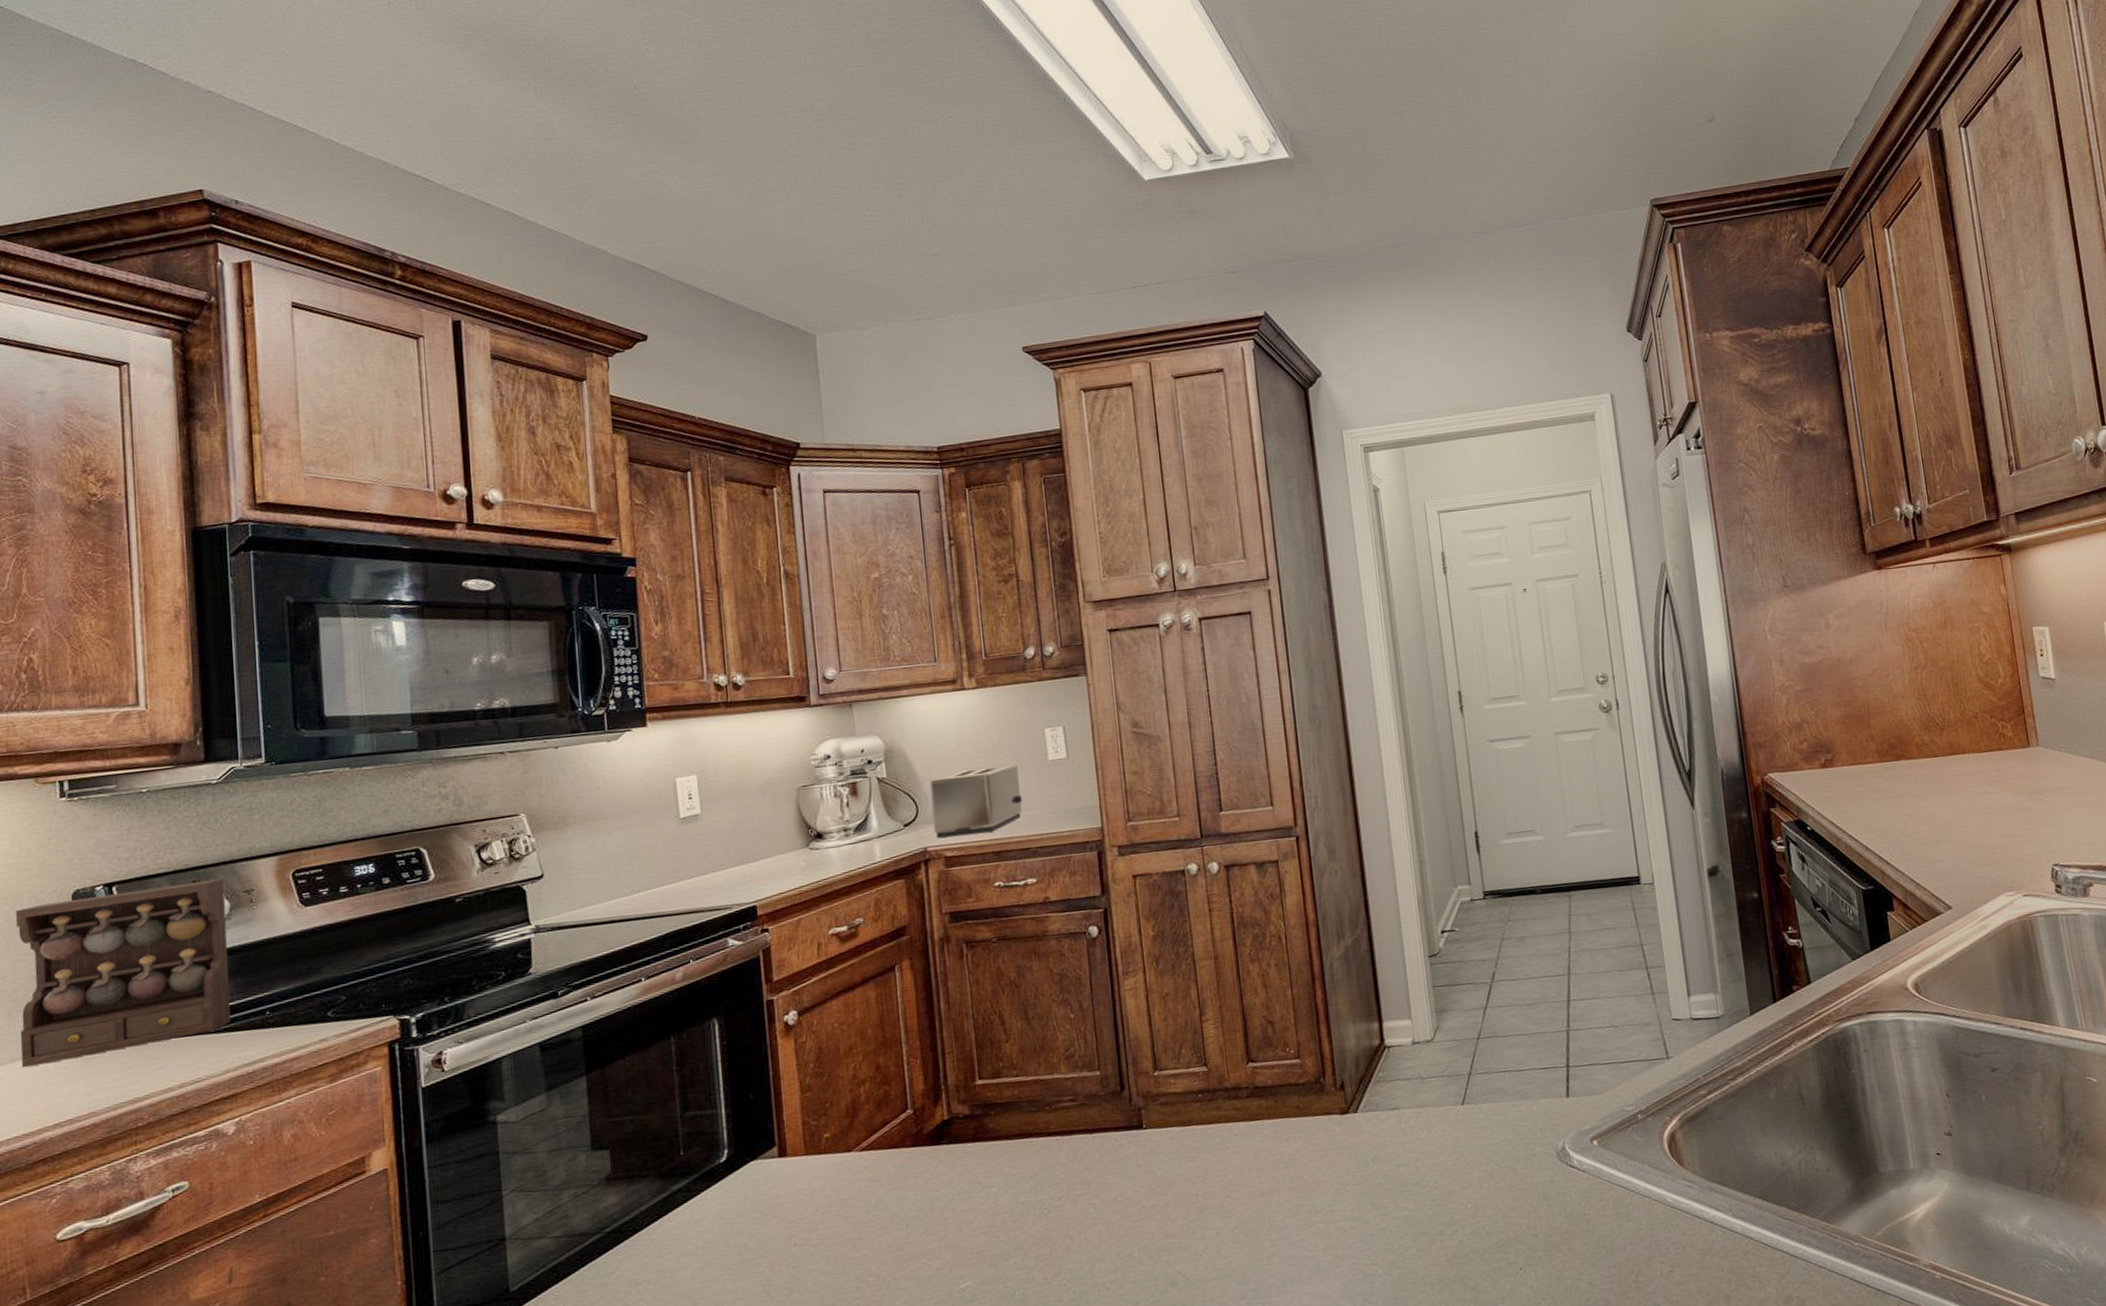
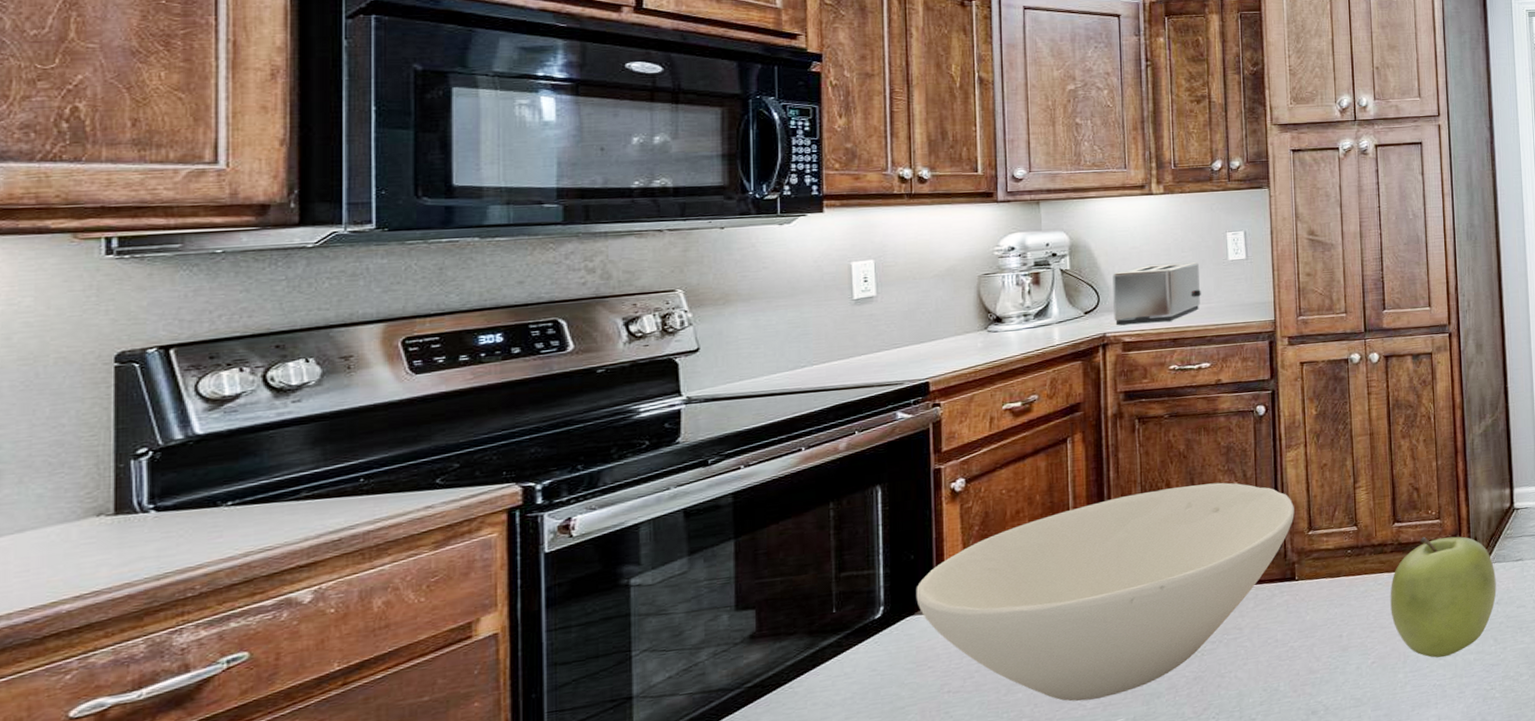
spice rack: present [16,878,231,1068] -> none [33,344,315,538]
bowl: none [757,1015,1137,1260] -> present [916,482,1295,702]
fruit: none [1248,1079,1371,1225] -> present [1390,536,1497,658]

